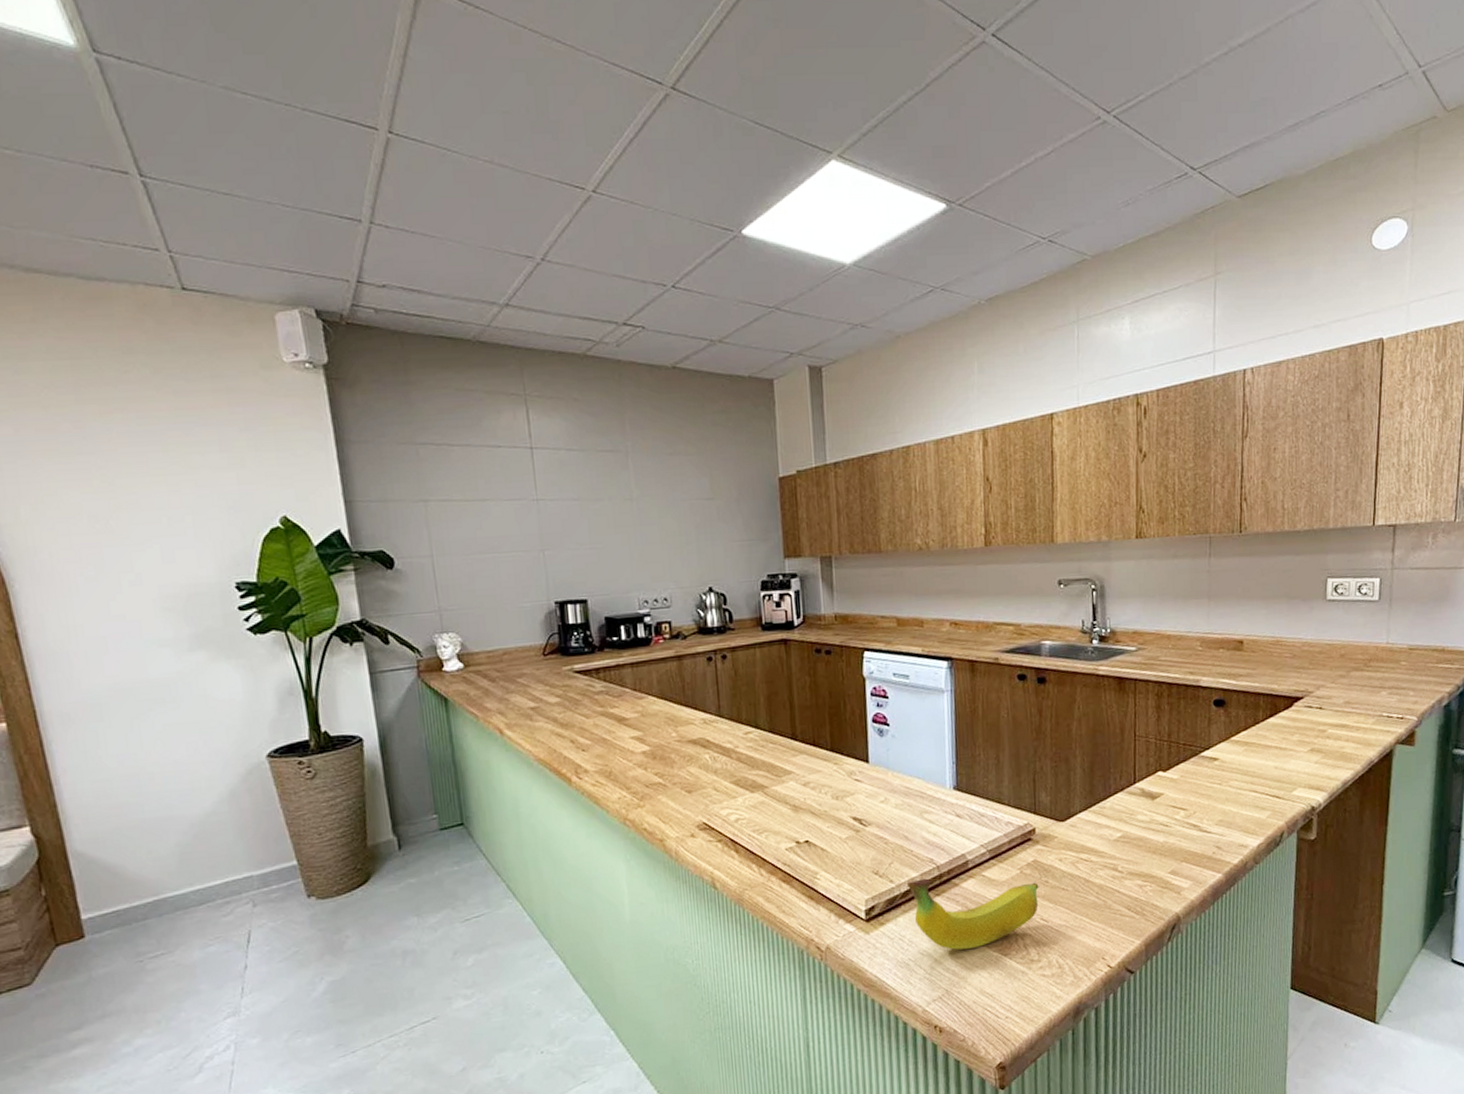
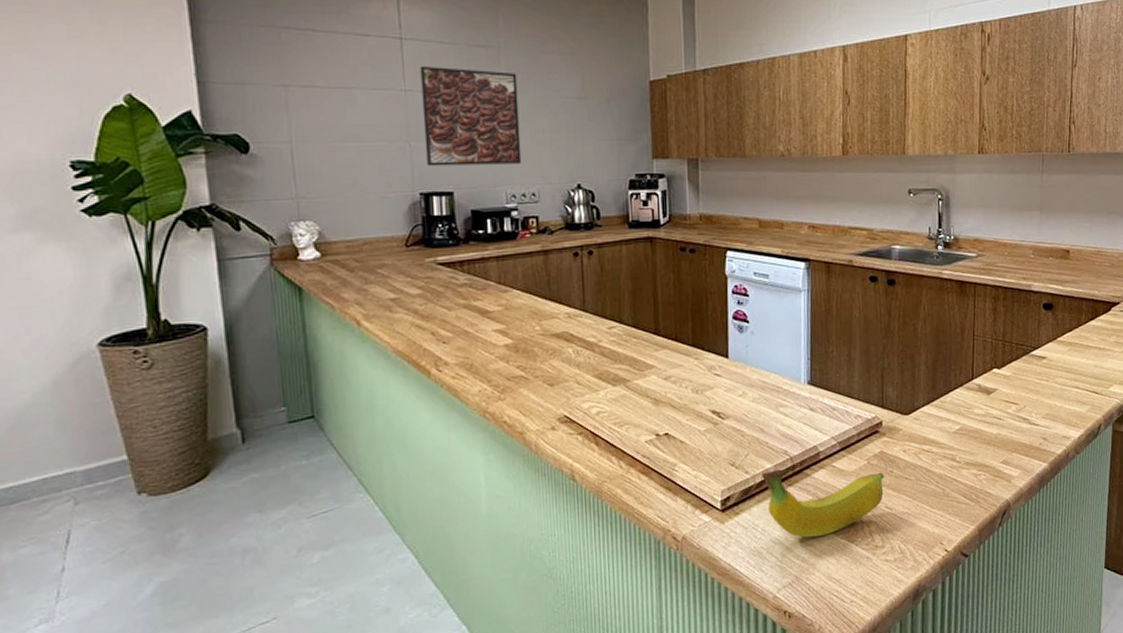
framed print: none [550,474,653,575] -> present [420,65,522,166]

